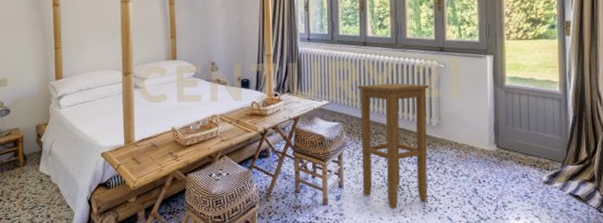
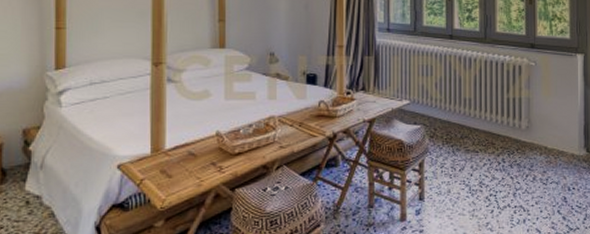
stool: present [358,83,429,209] -> none [442,81,519,223]

